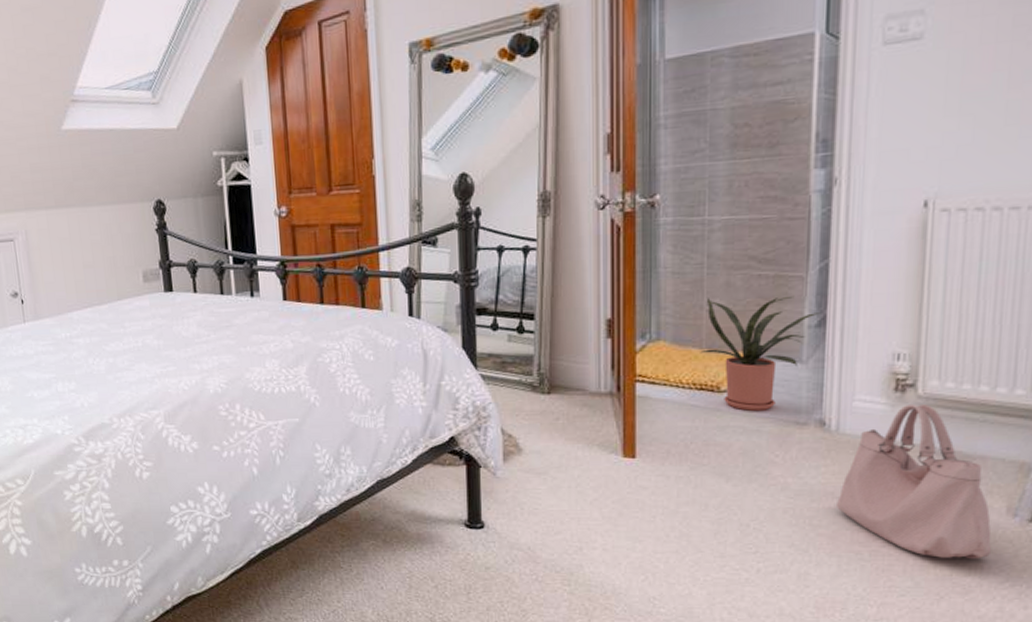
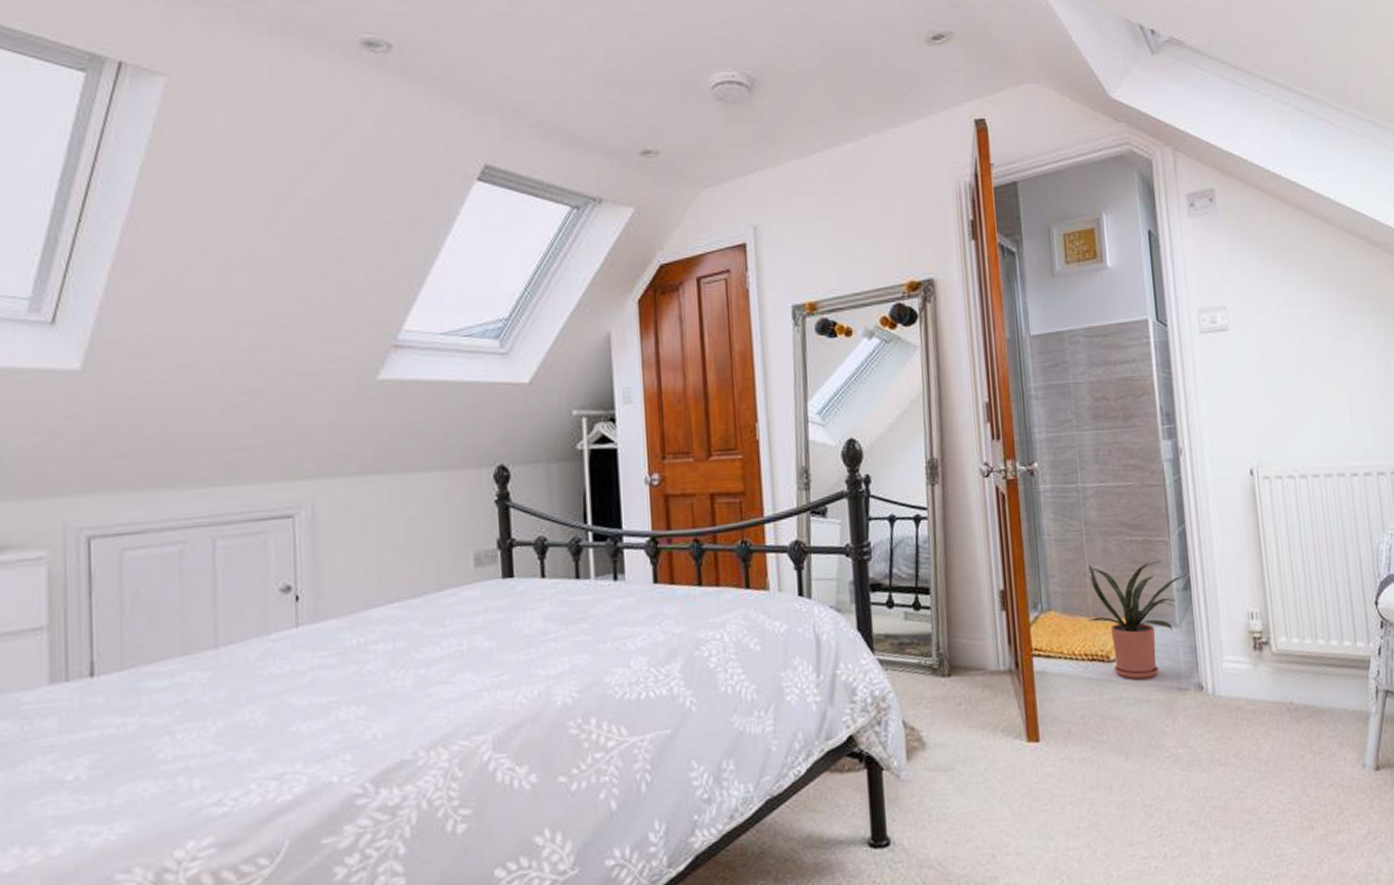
handbag: present [837,404,992,559] -> none [1223,661,1353,818]

